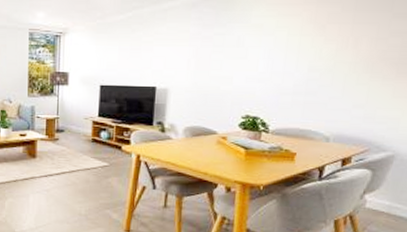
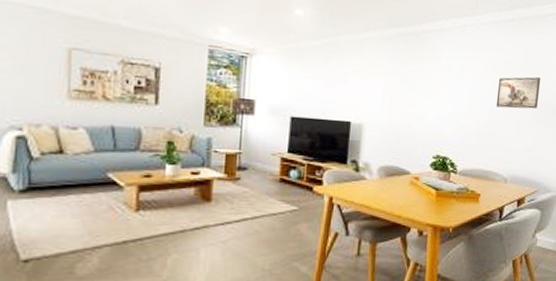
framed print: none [316,28,377,64] -> present [496,77,541,109]

